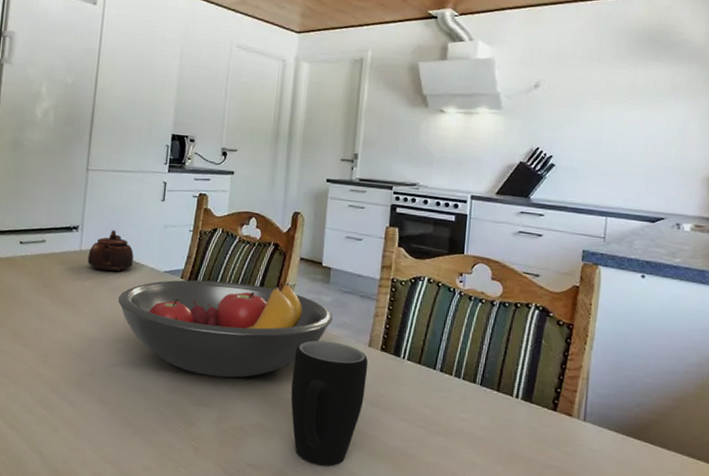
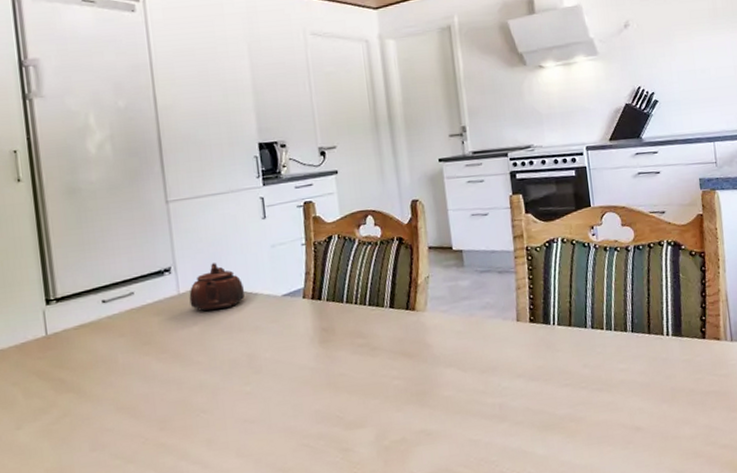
fruit bowl: present [118,280,333,378] -> none [236,276,475,396]
mug: present [290,340,369,466] -> none [443,325,524,455]

